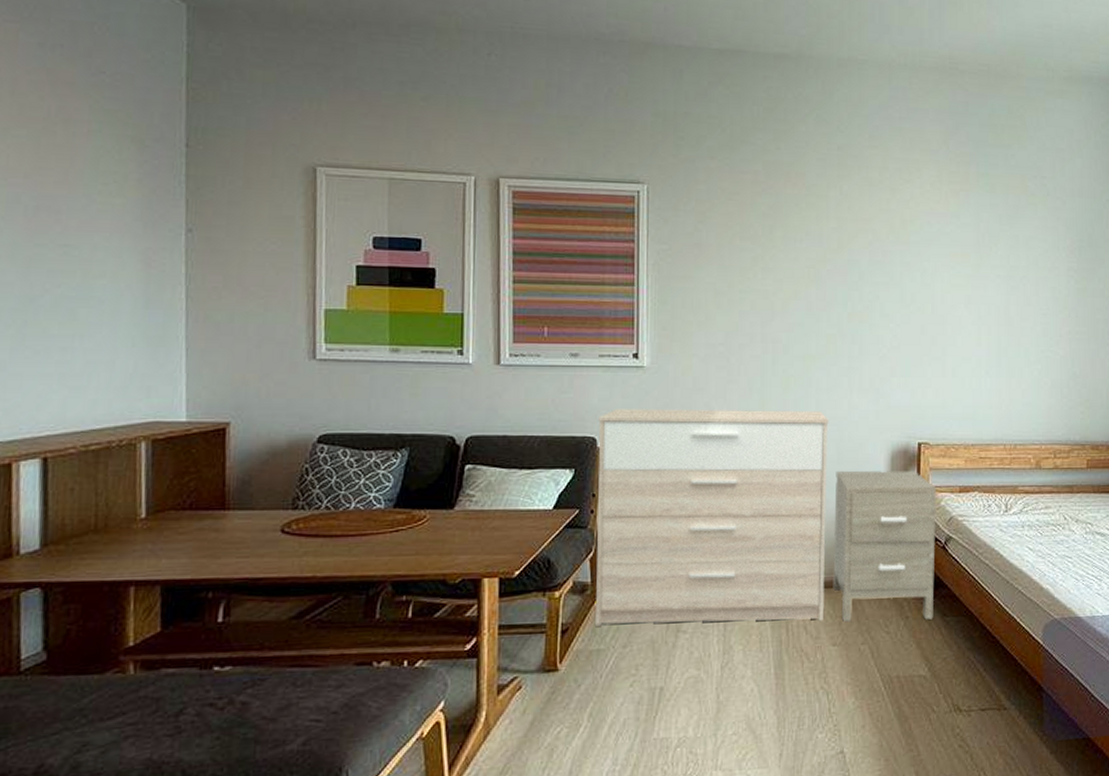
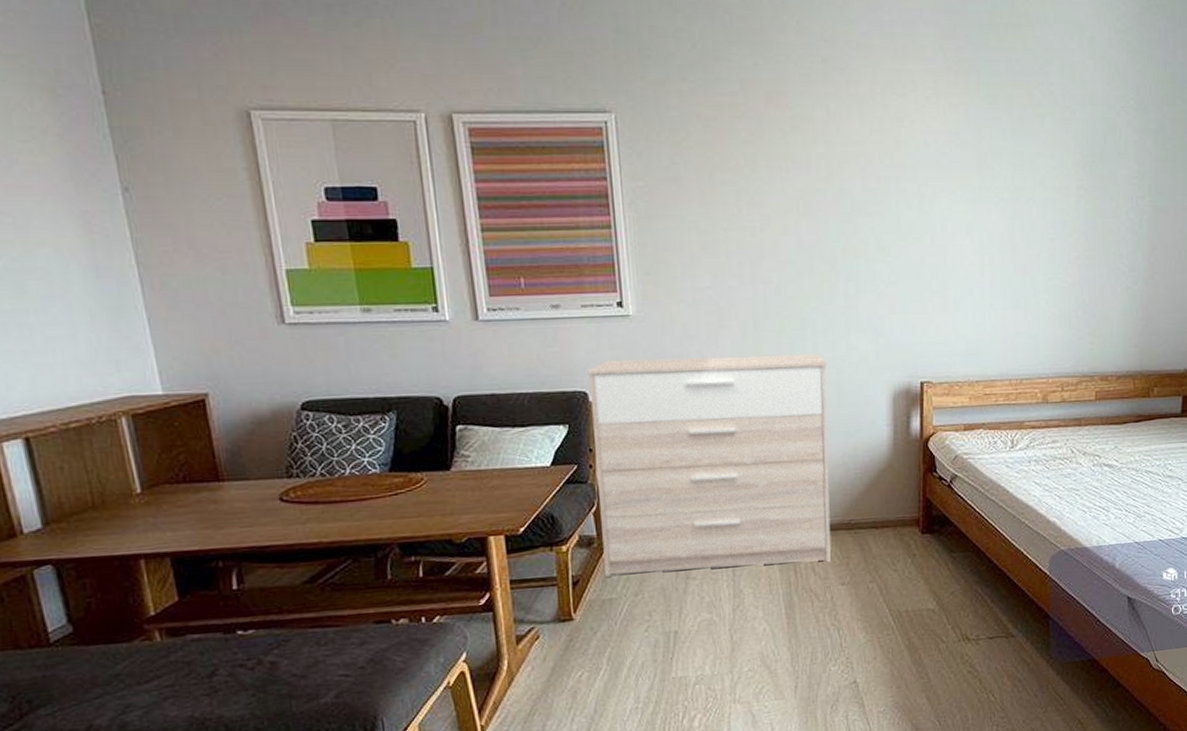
nightstand: present [833,470,936,622] -> none [836,410,941,562]

